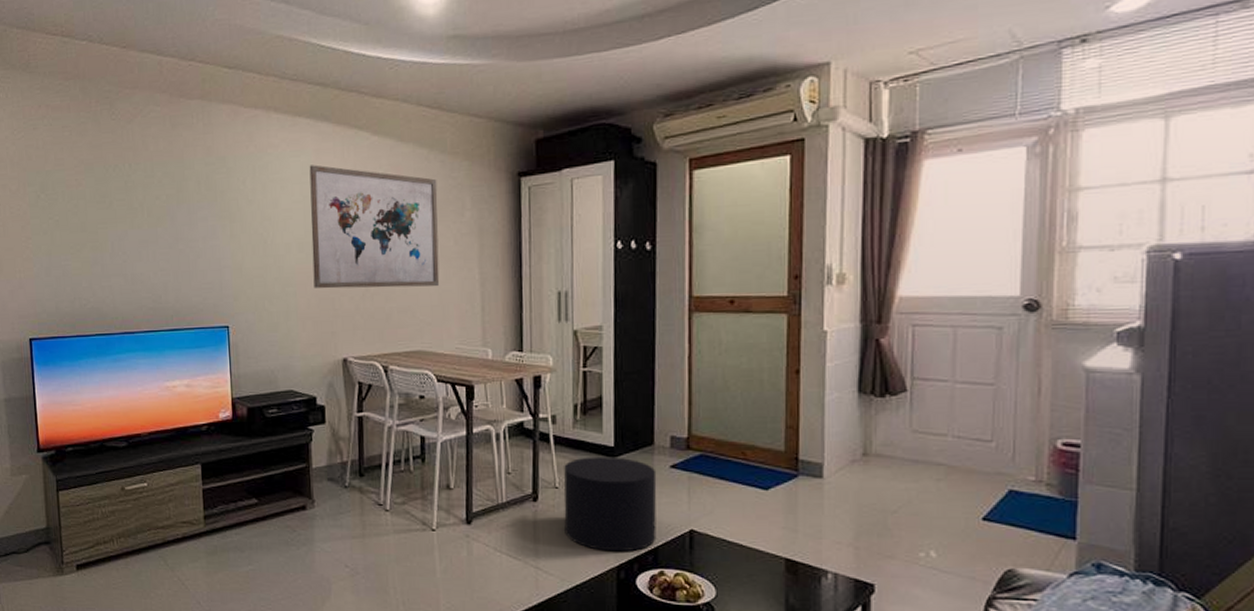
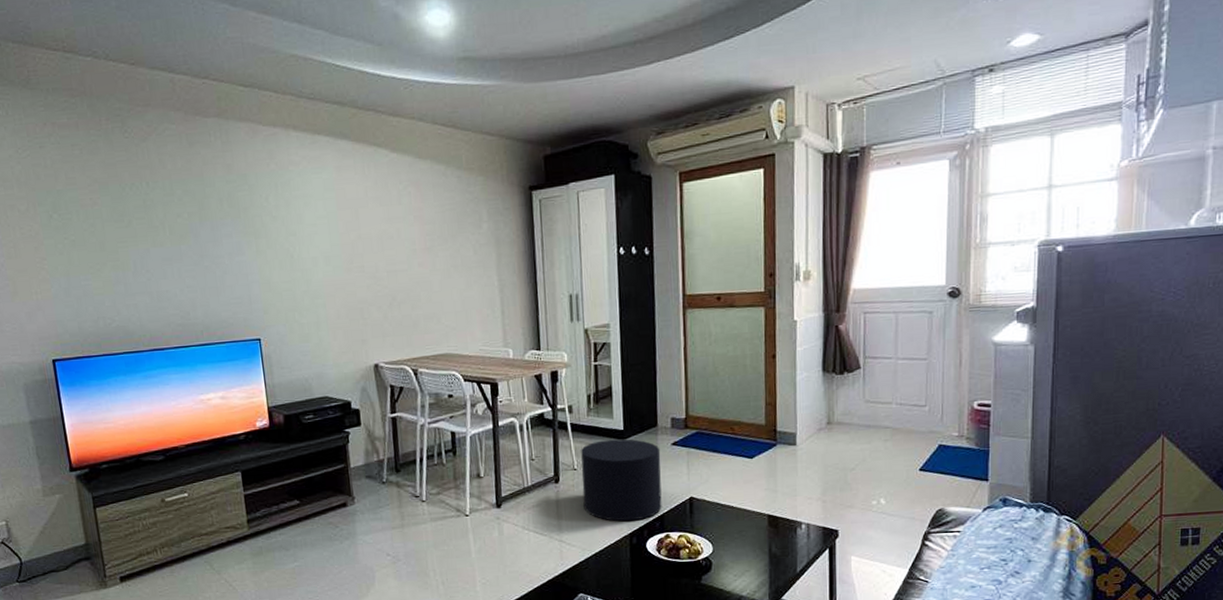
wall art: present [309,164,440,289] -> none [331,181,462,300]

